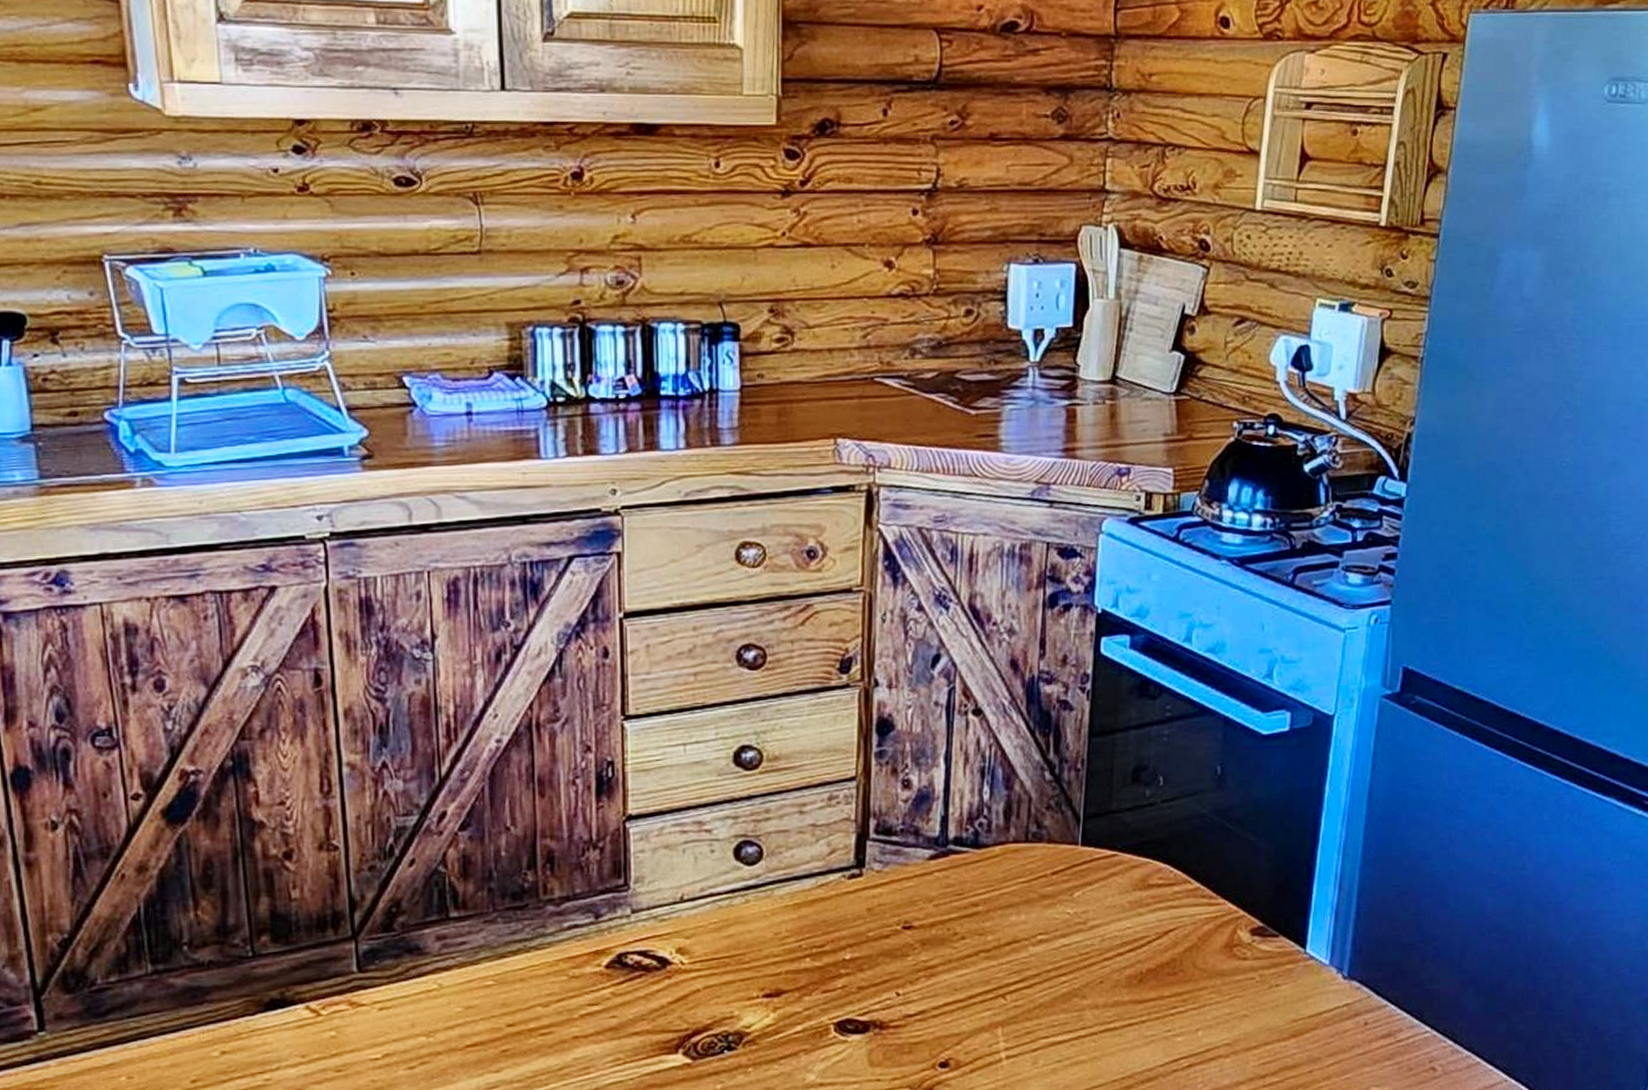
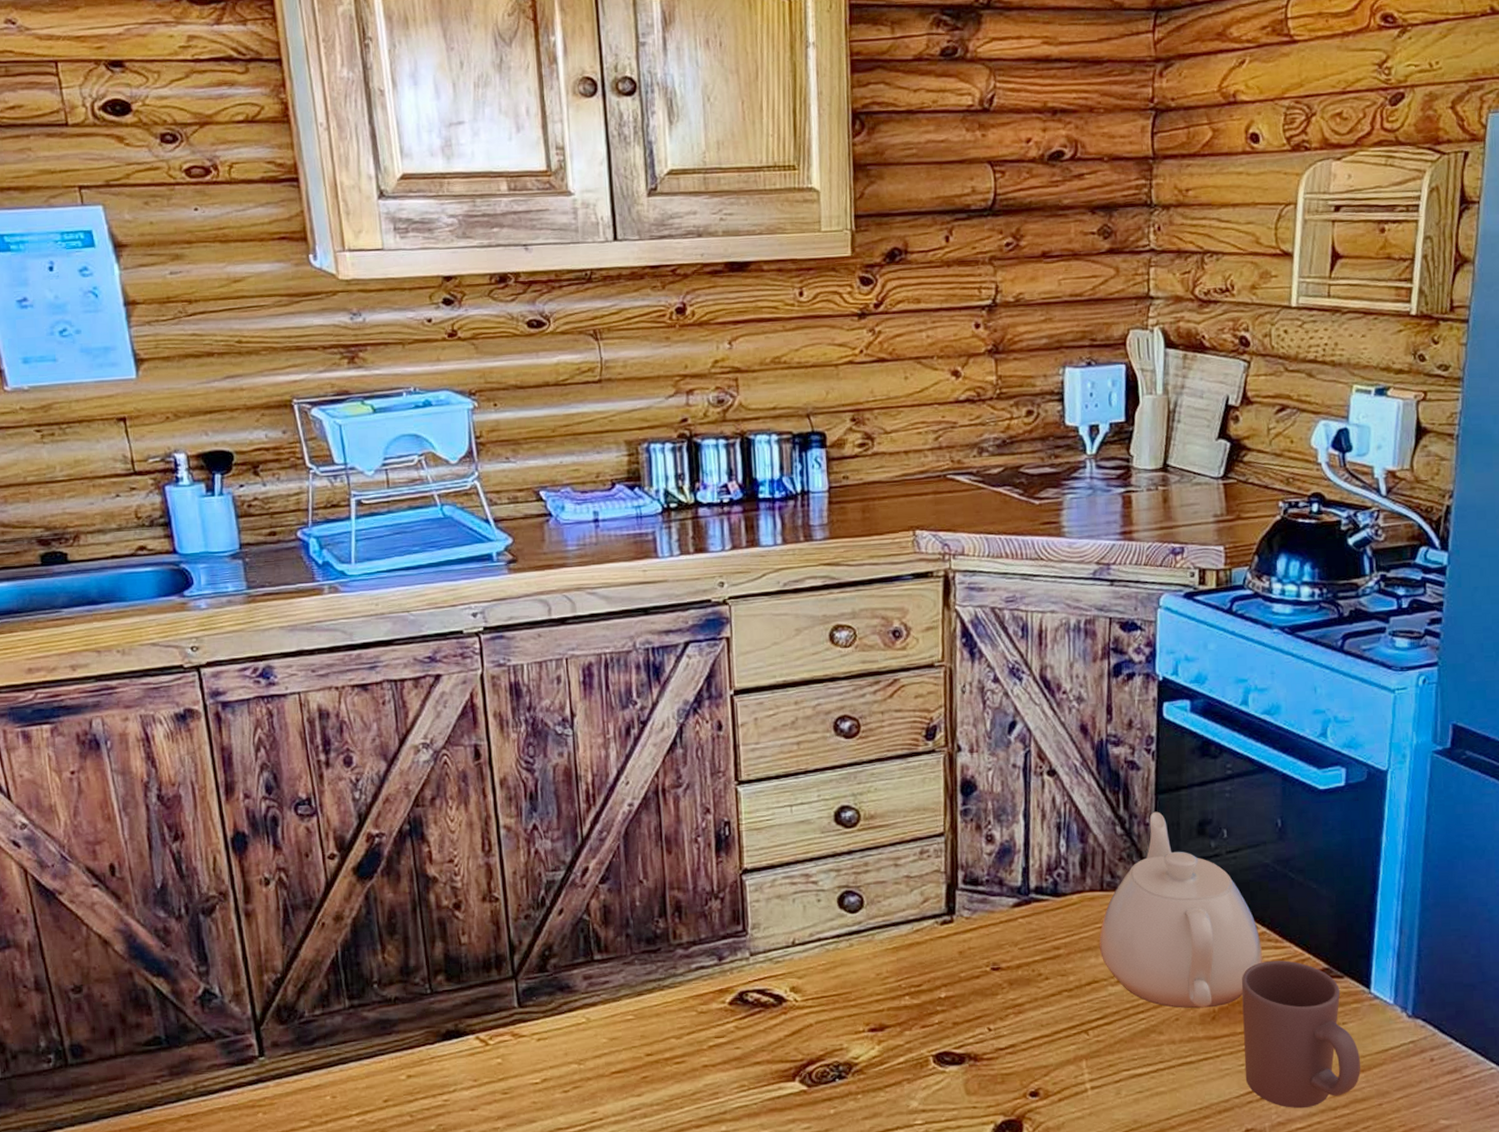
teapot: none [1021,756,1196,971] -> present [1099,811,1263,1009]
mug: none [1171,918,1293,1077] -> present [1241,960,1361,1109]

